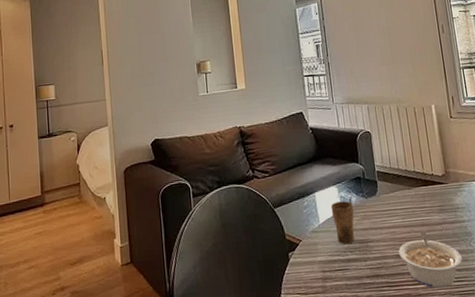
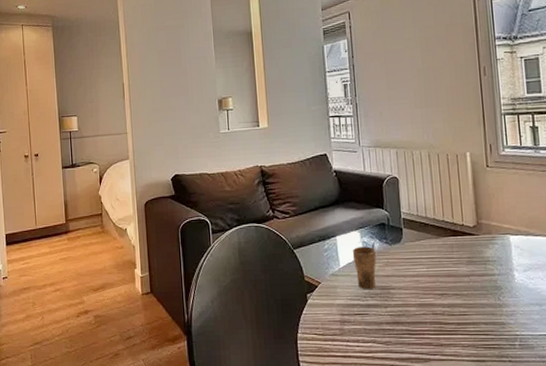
legume: present [398,229,462,288] -> none [421,280,489,339]

